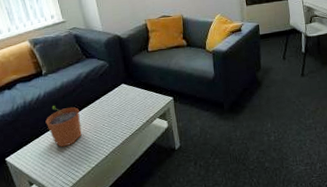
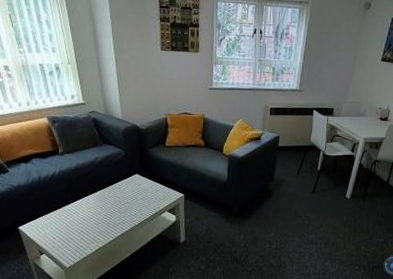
plant pot: present [45,106,82,148] -> none [59,185,93,225]

